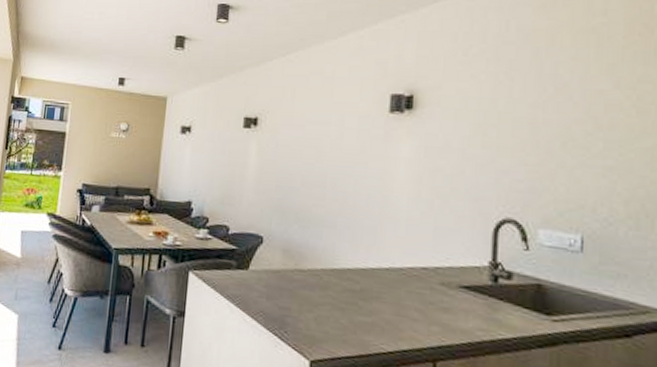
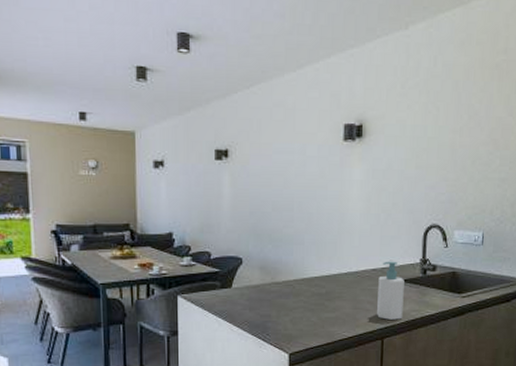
soap bottle: none [428,259,467,339] -> present [377,261,404,320]

